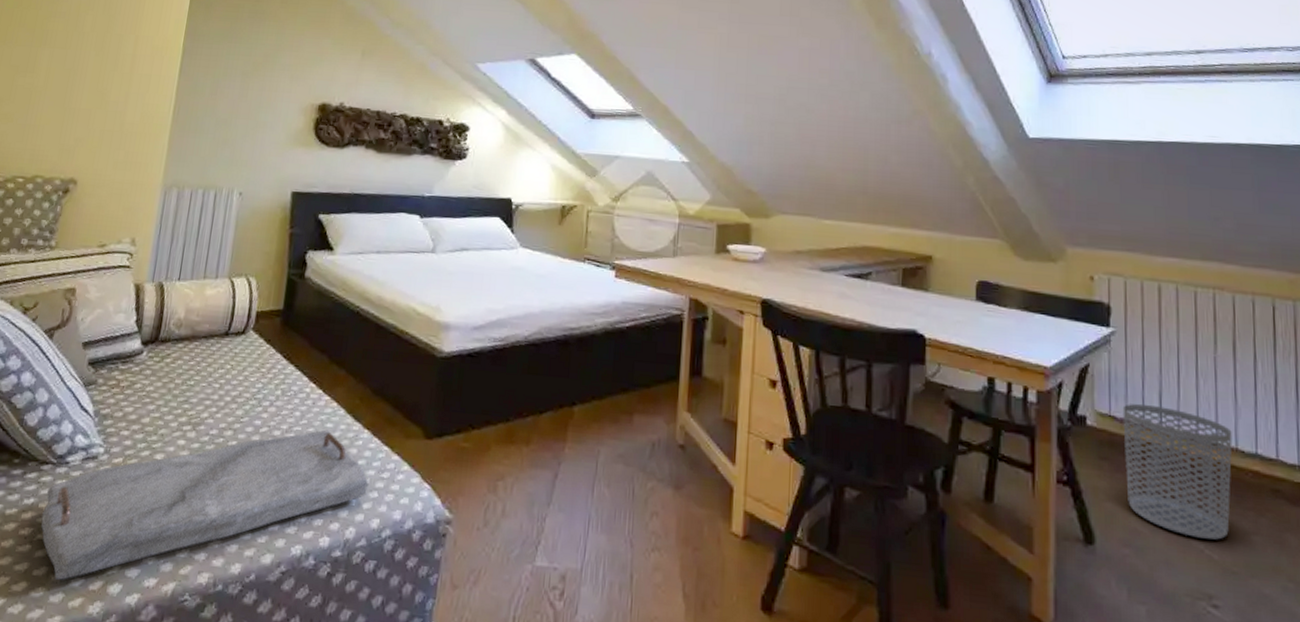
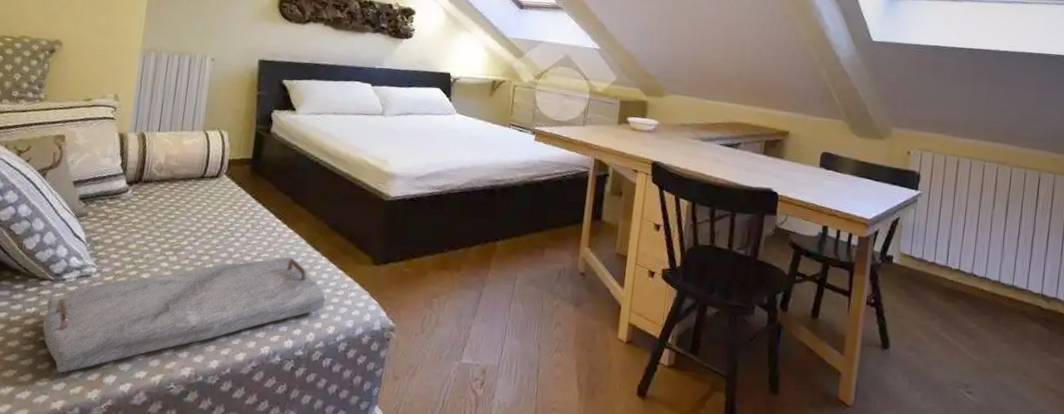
waste bin: present [1122,403,1233,540] -> none [916,247,997,346]

